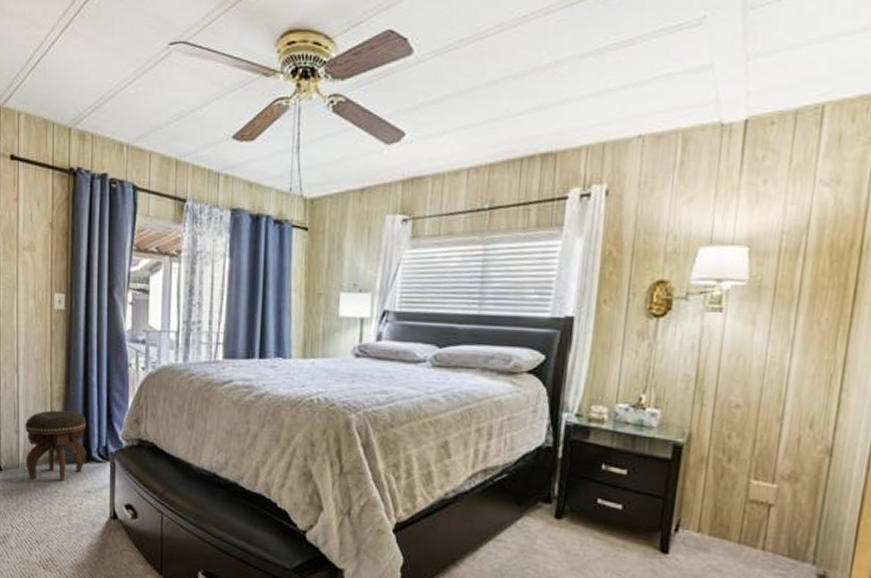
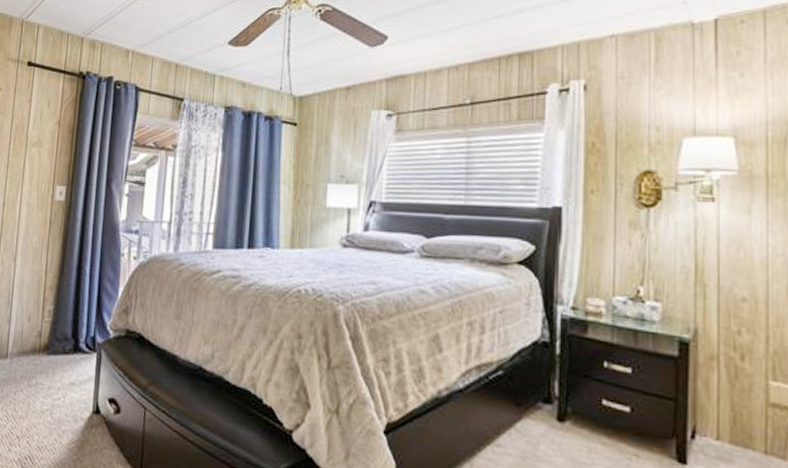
footstool: present [25,410,87,481] -> none [14,299,77,373]

